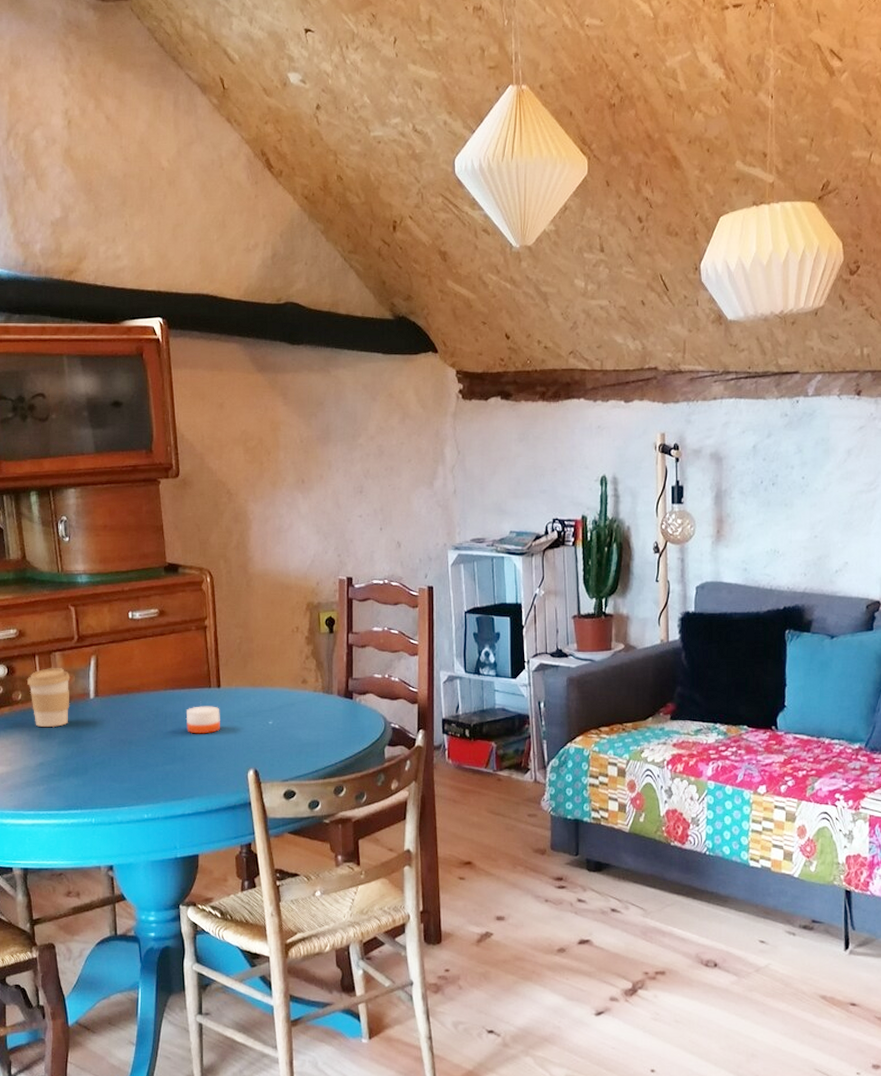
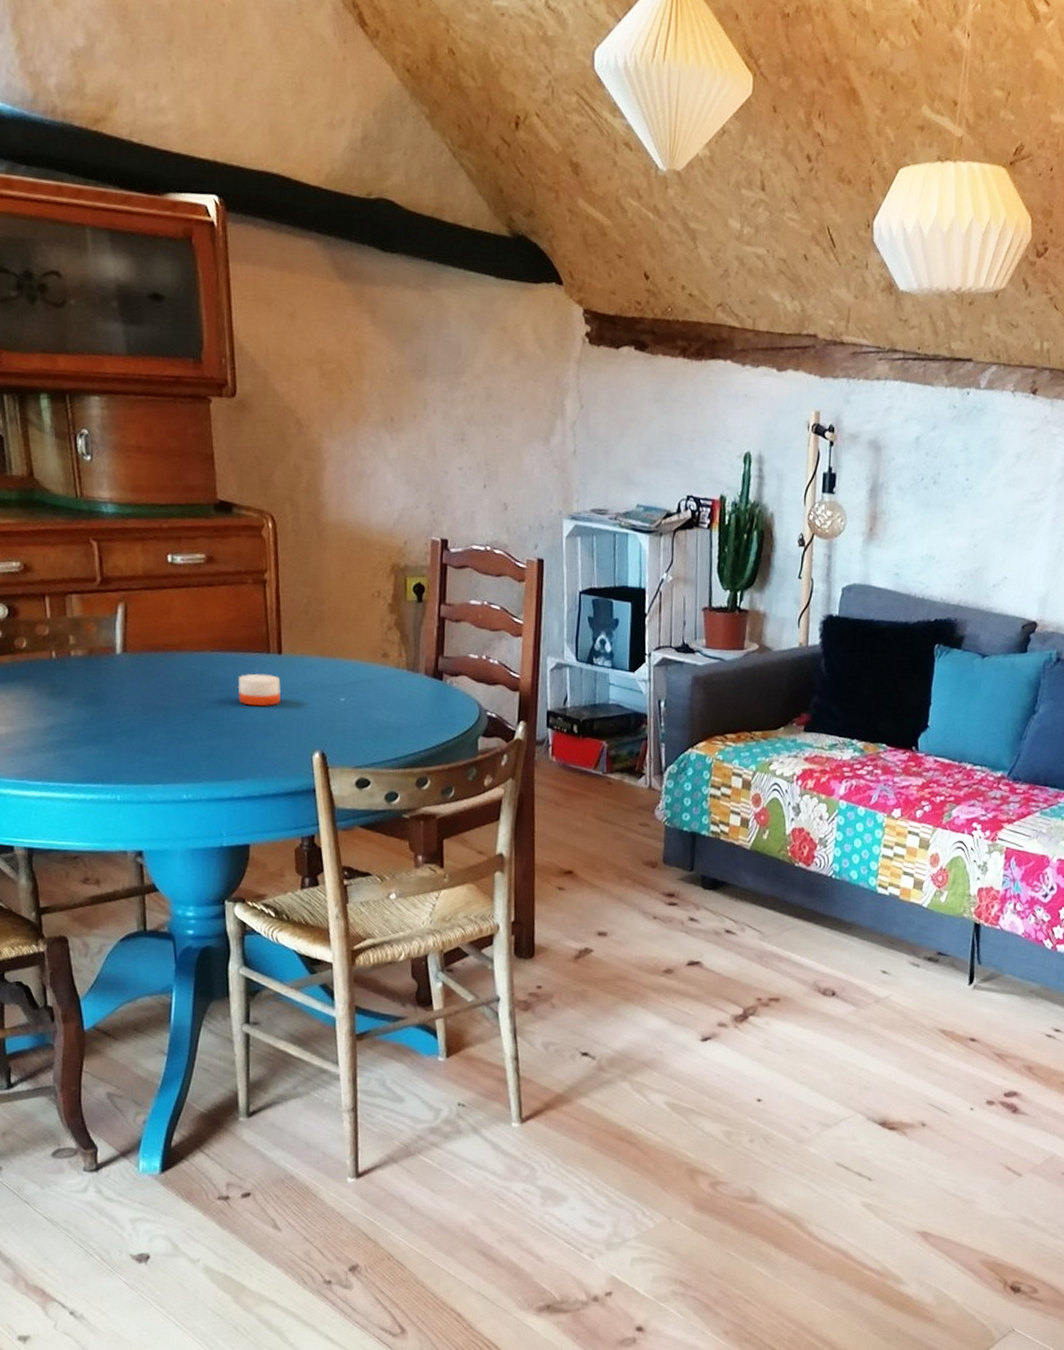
coffee cup: present [27,667,70,728] -> none [34,612,91,685]

